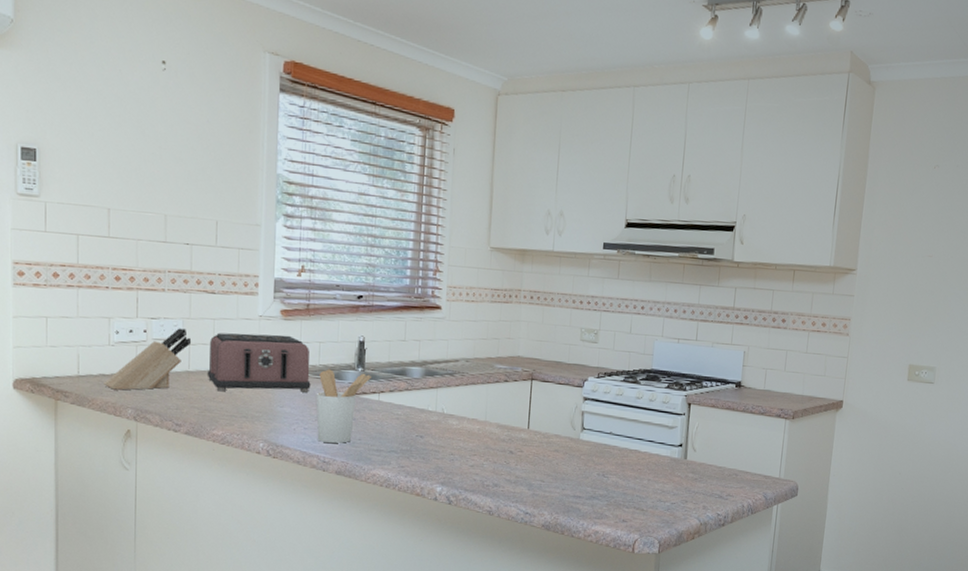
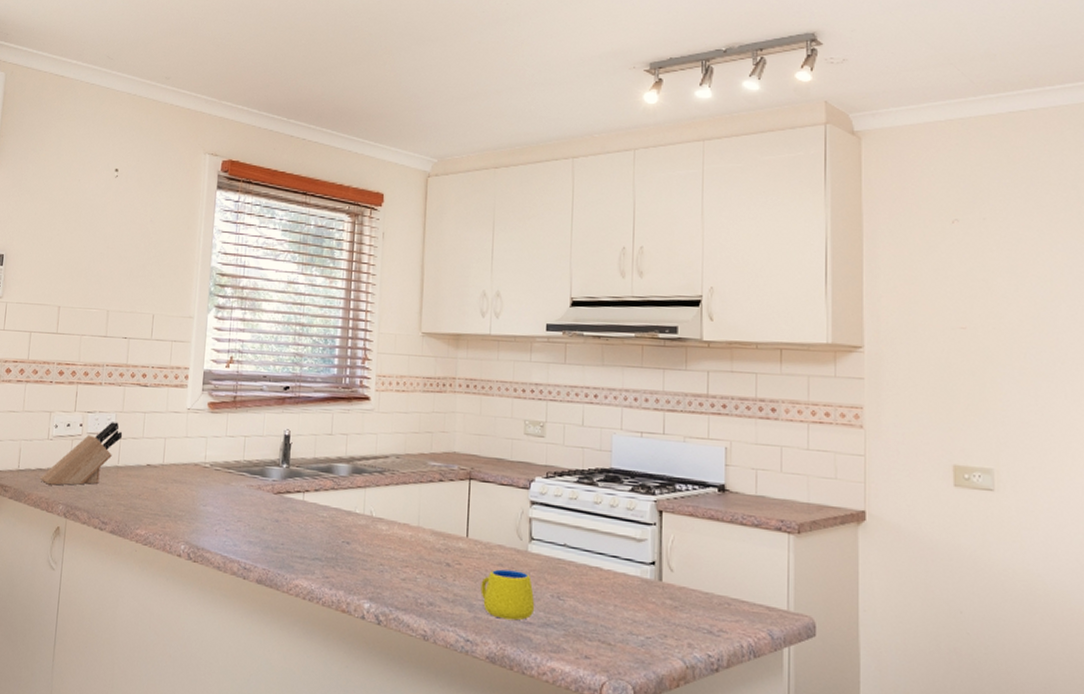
toaster: present [207,332,311,393] -> none [134,426,235,490]
utensil holder: present [316,369,371,443] -> none [238,465,296,548]
mug: none [539,454,584,495] -> present [480,569,535,621]

